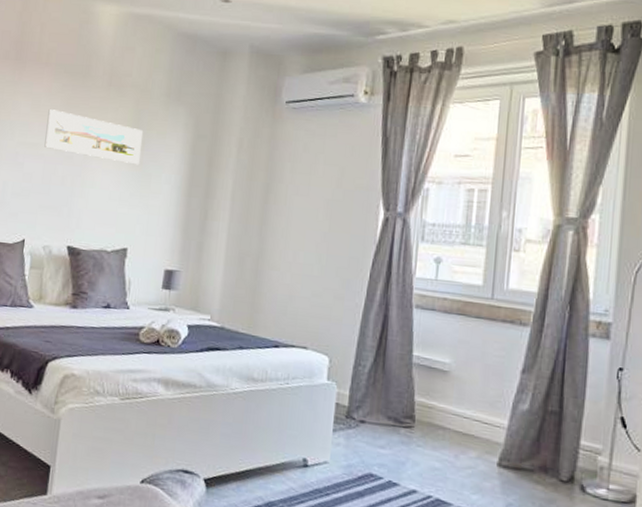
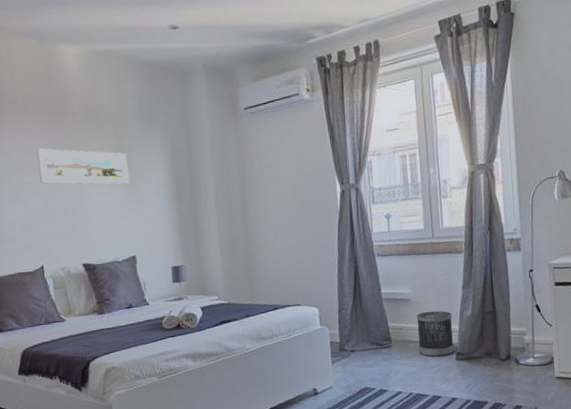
wastebasket: none [449,392,502,458] -> present [416,310,455,357]

